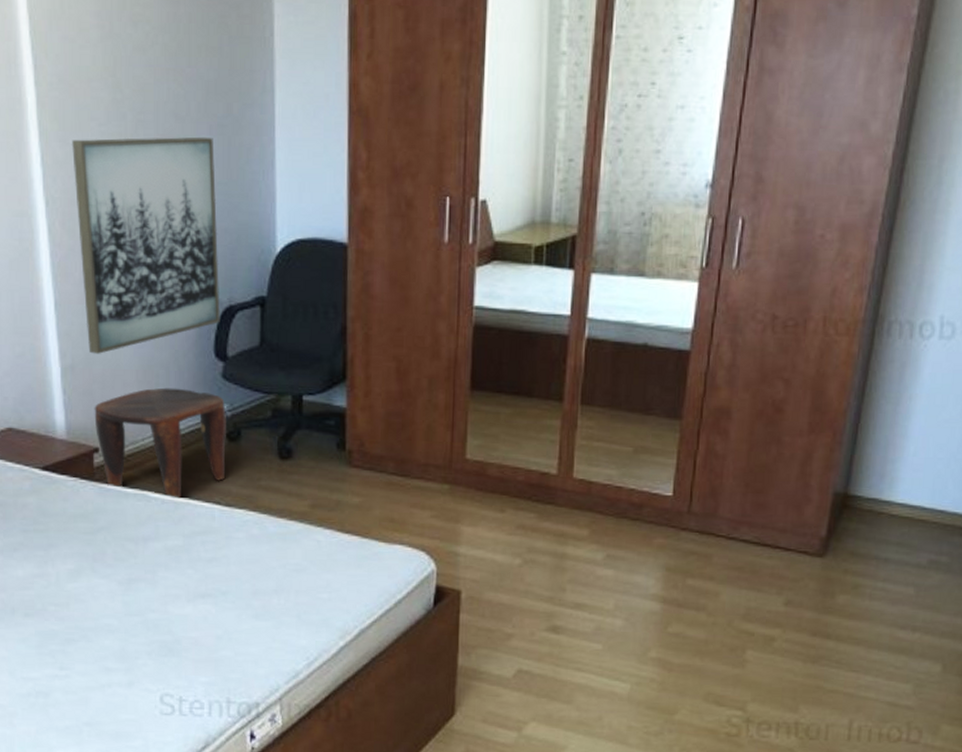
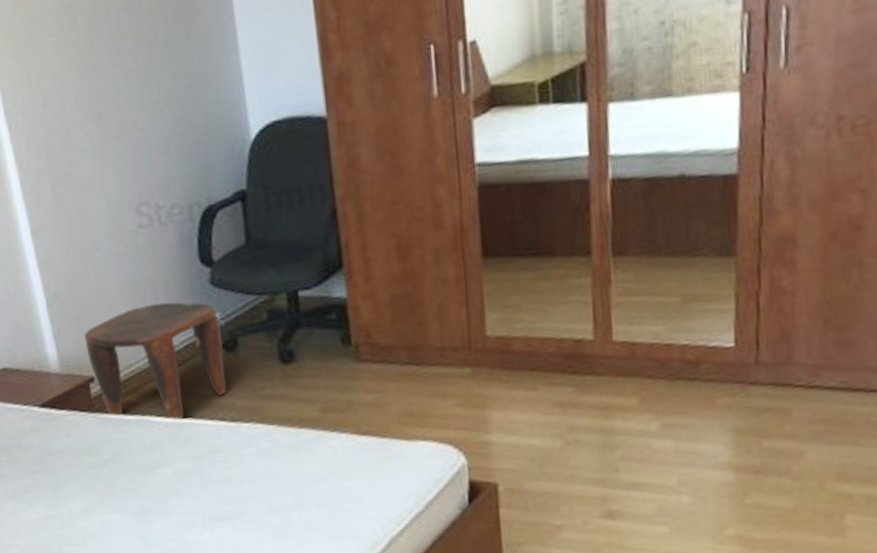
wall art: present [71,136,220,354] -> none [26,26,201,279]

